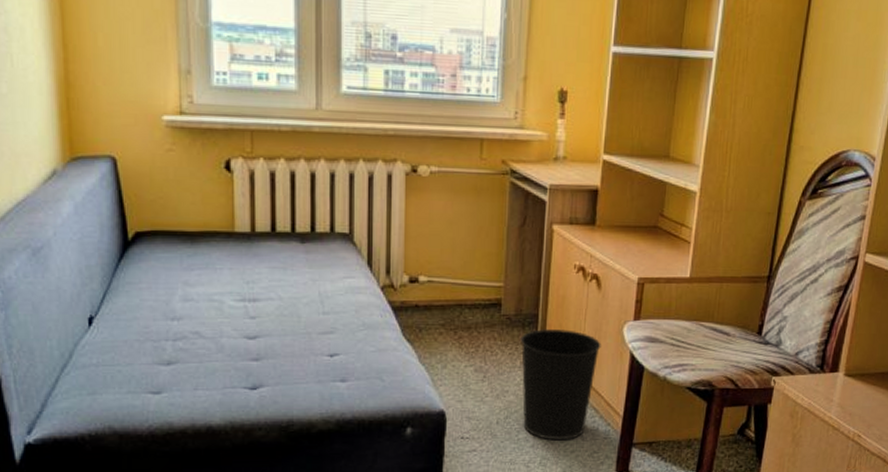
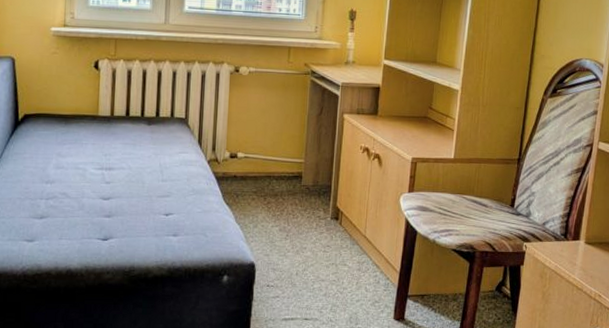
wastebasket: present [520,328,601,441] -> none [317,197,382,291]

